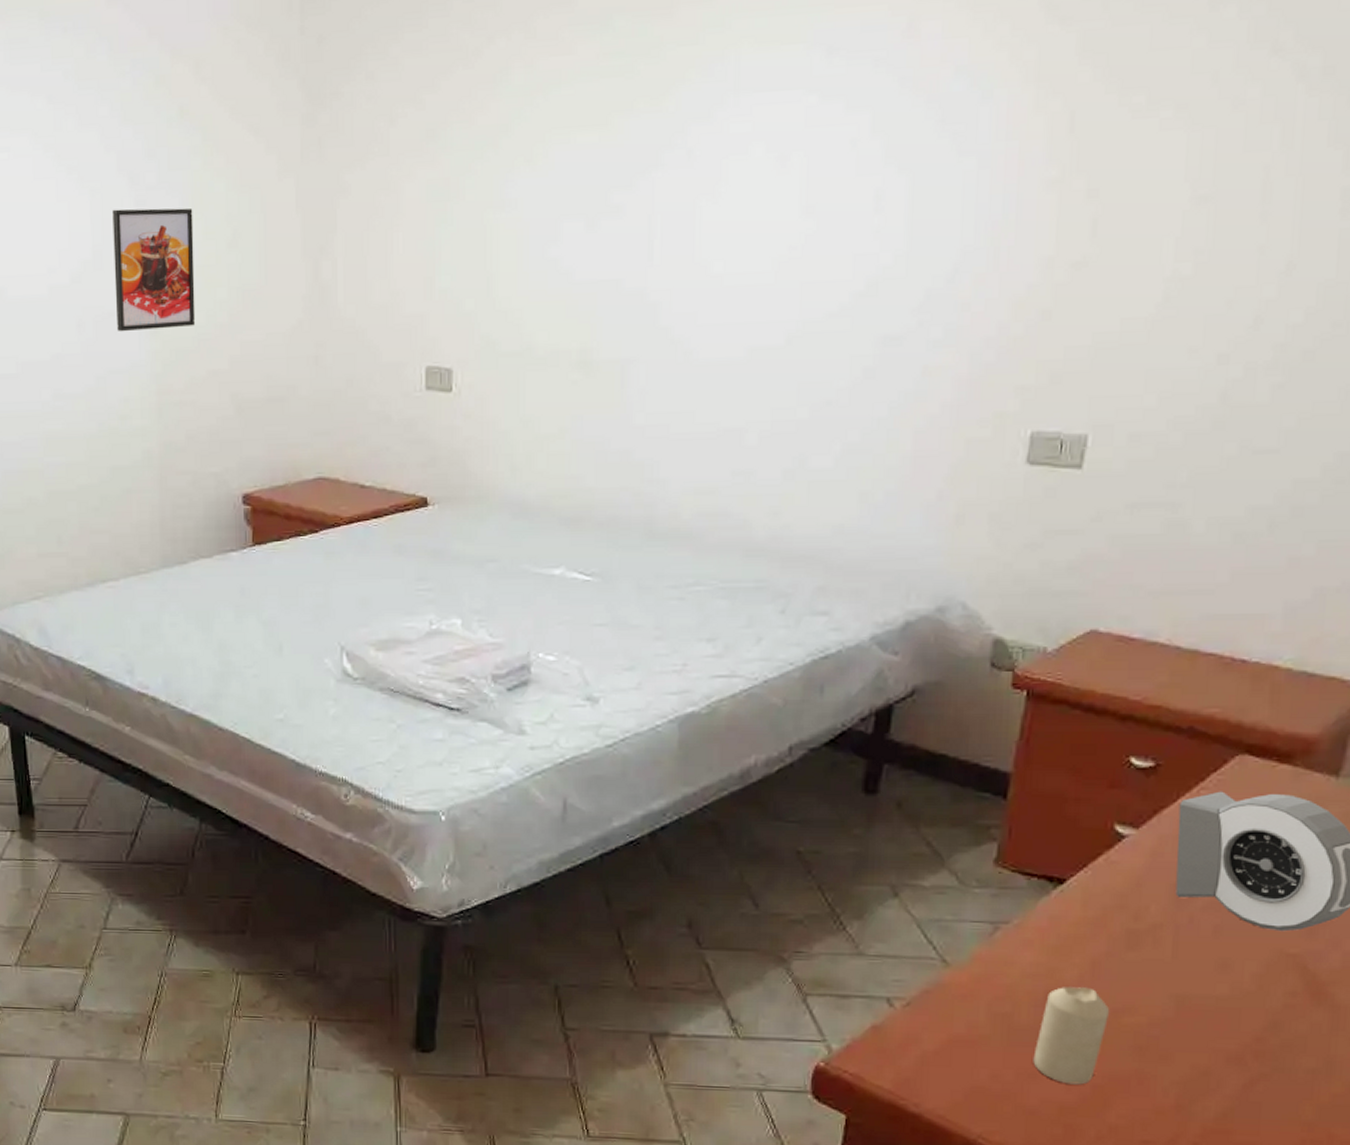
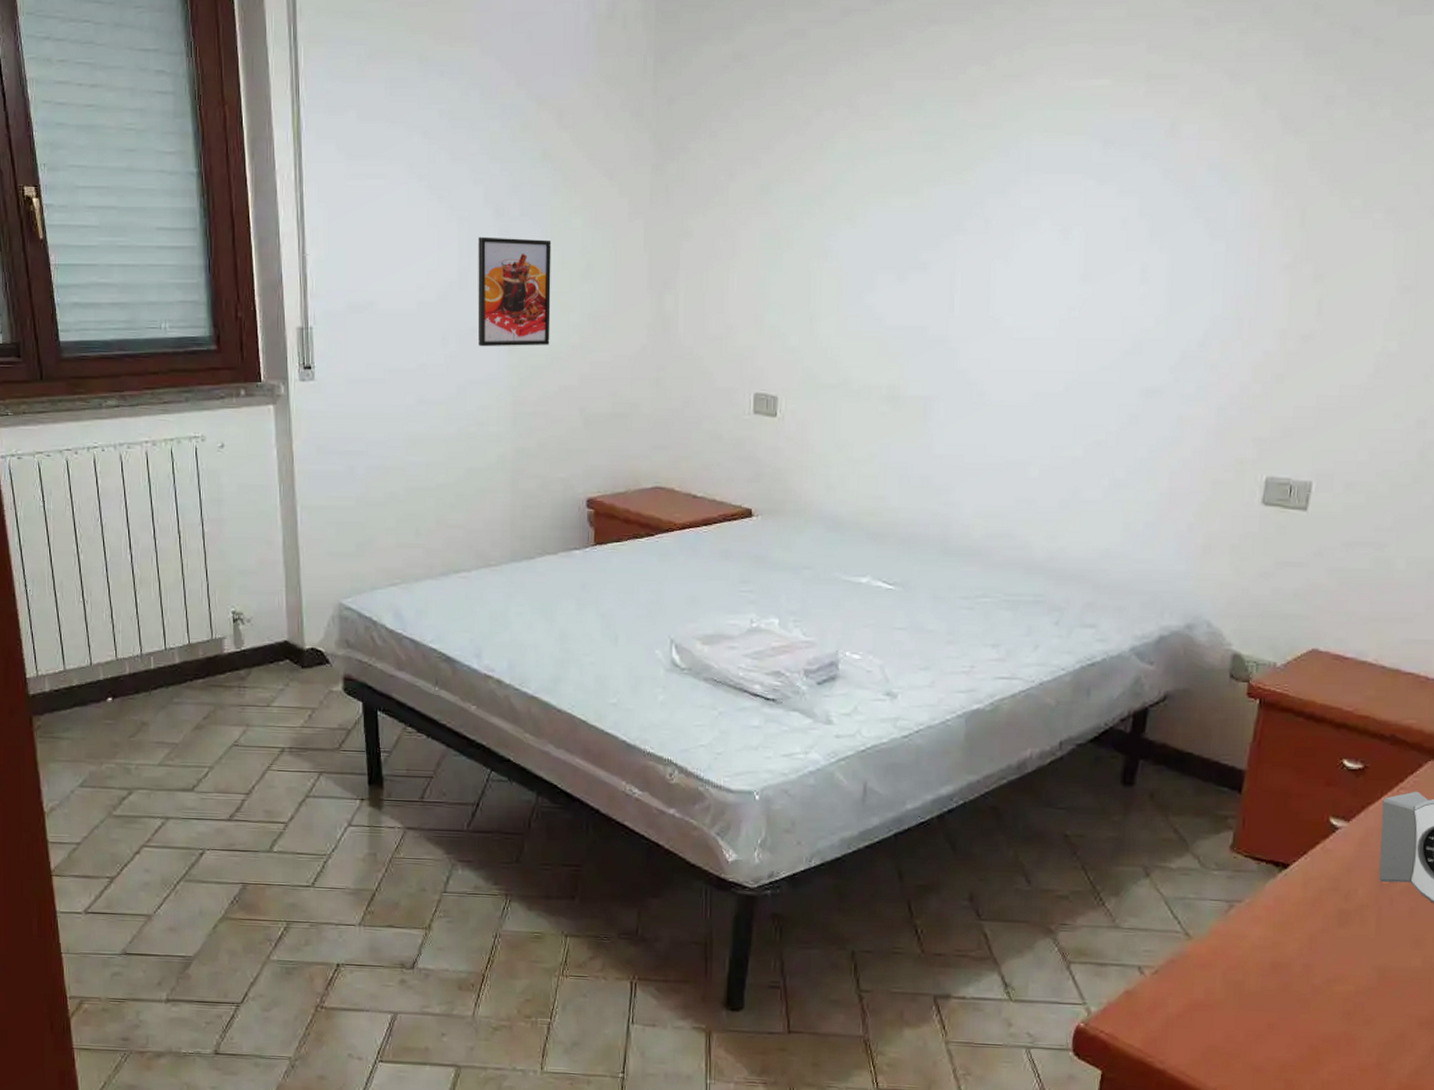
candle: present [1033,987,1110,1085] -> none [1260,958,1324,1045]

